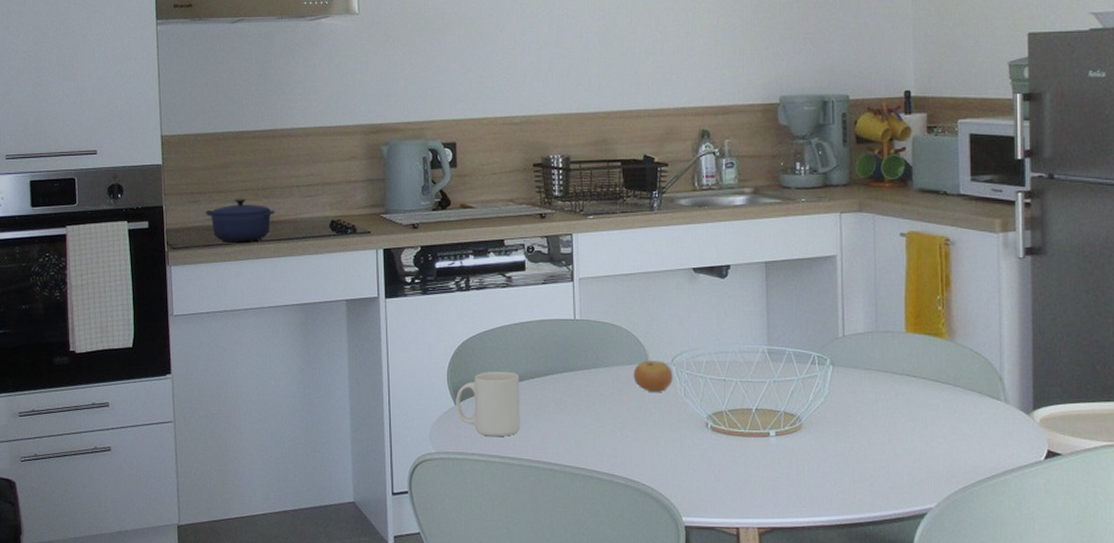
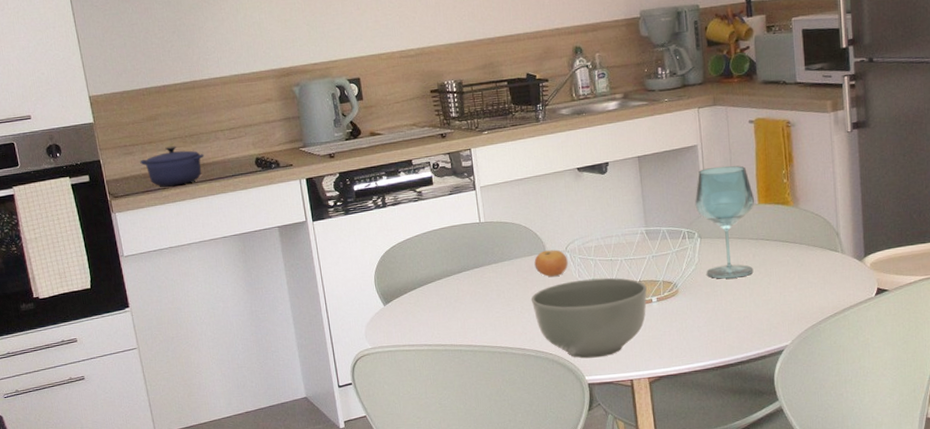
mug: present [456,371,520,437] -> none [384,272,442,330]
bowl: none [625,399,764,496] -> present [531,277,647,358]
wine glass: none [829,283,902,418] -> present [694,165,755,279]

